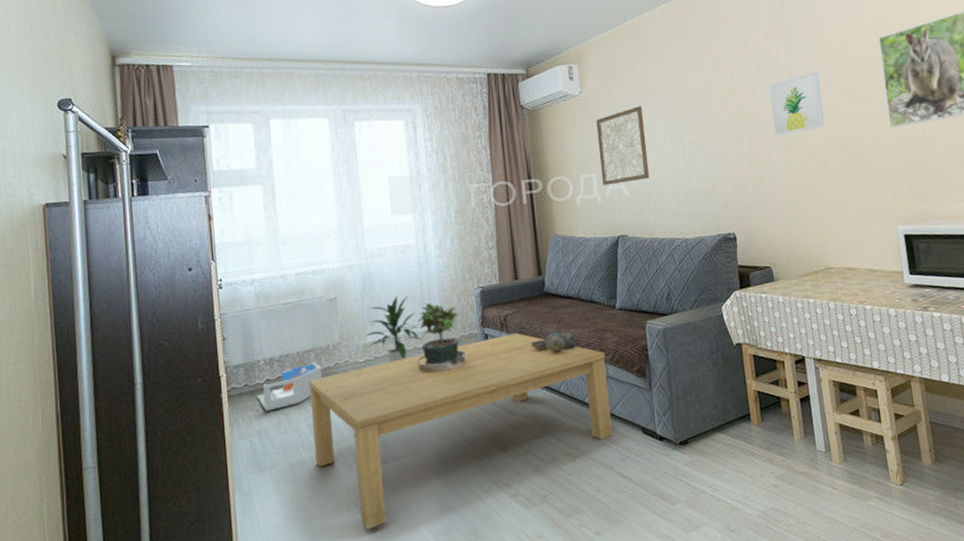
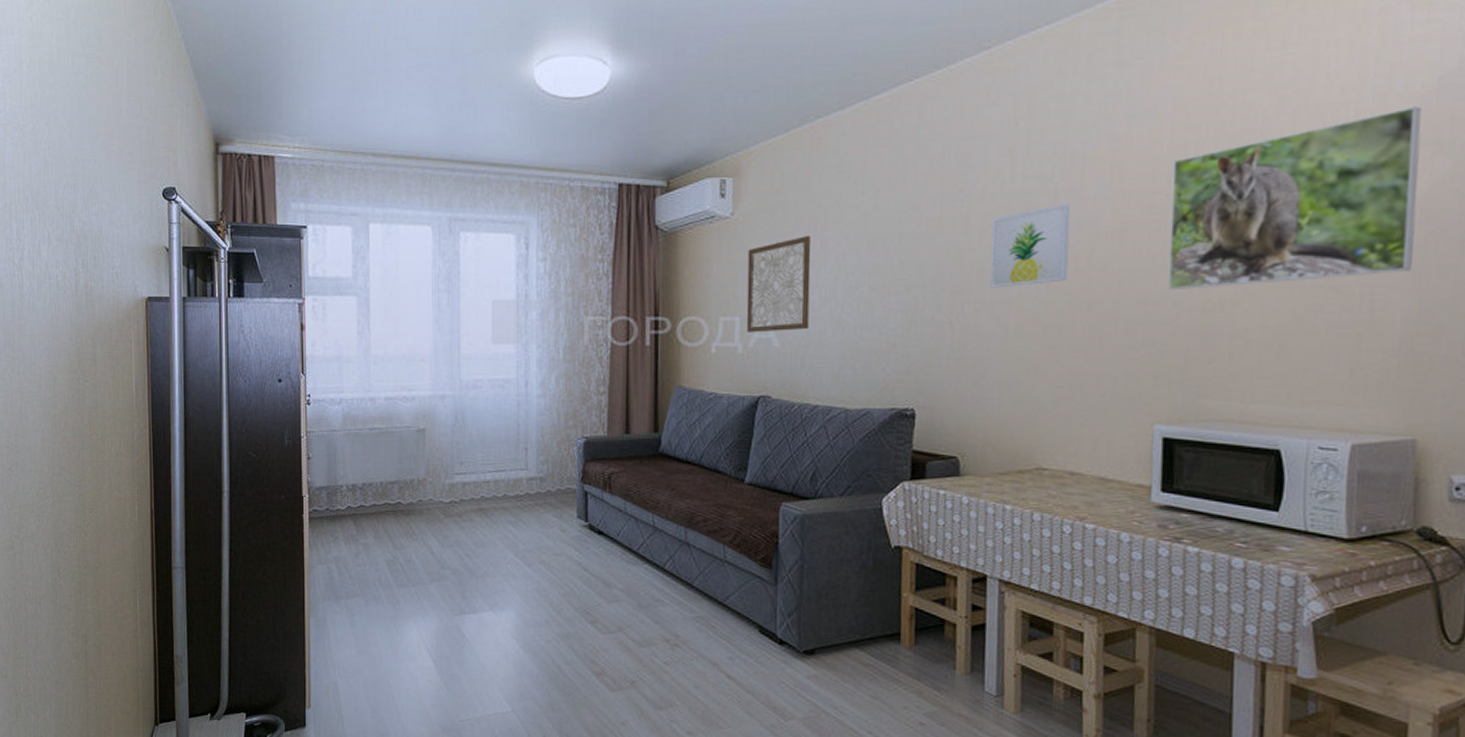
storage bin: present [256,361,323,411] -> none [337,494,405,540]
coffee table: present [309,333,613,529] -> none [390,495,725,679]
indoor plant: present [367,295,422,363] -> none [454,434,513,508]
potted plant: present [417,302,467,373] -> none [506,446,562,526]
decorative bowl: present [530,332,576,353] -> none [636,500,691,525]

